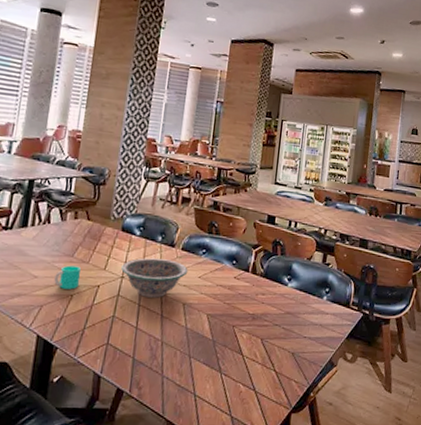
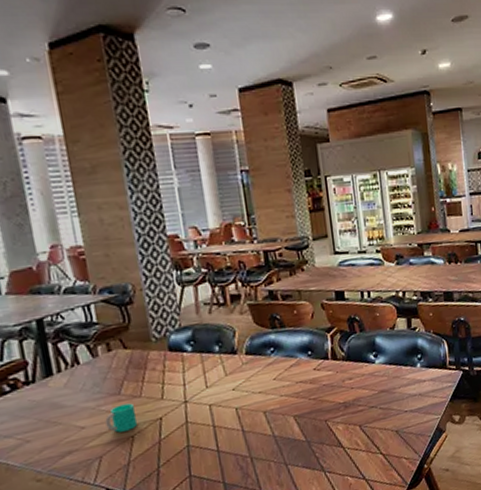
decorative bowl: present [121,258,188,298] -> none [181,368,260,417]

